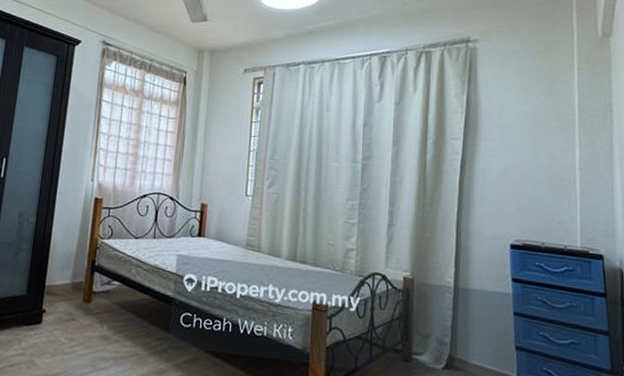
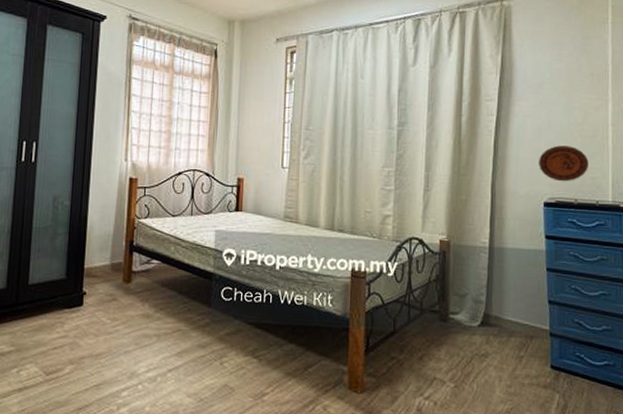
decorative plate: none [505,187,556,225] -> present [539,145,589,182]

